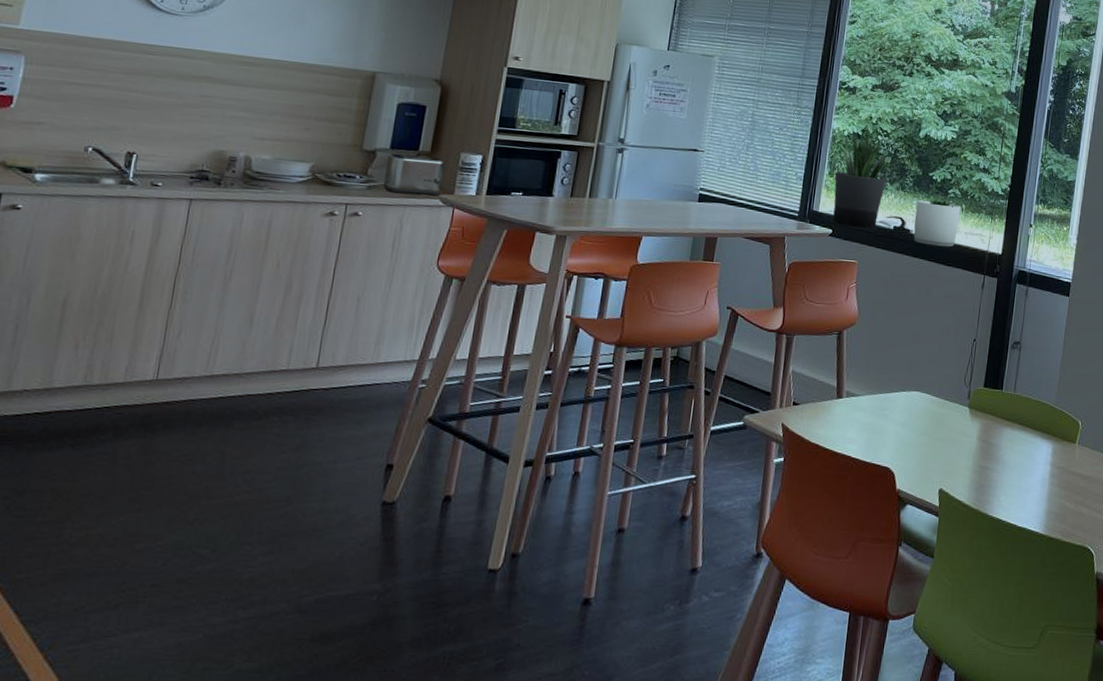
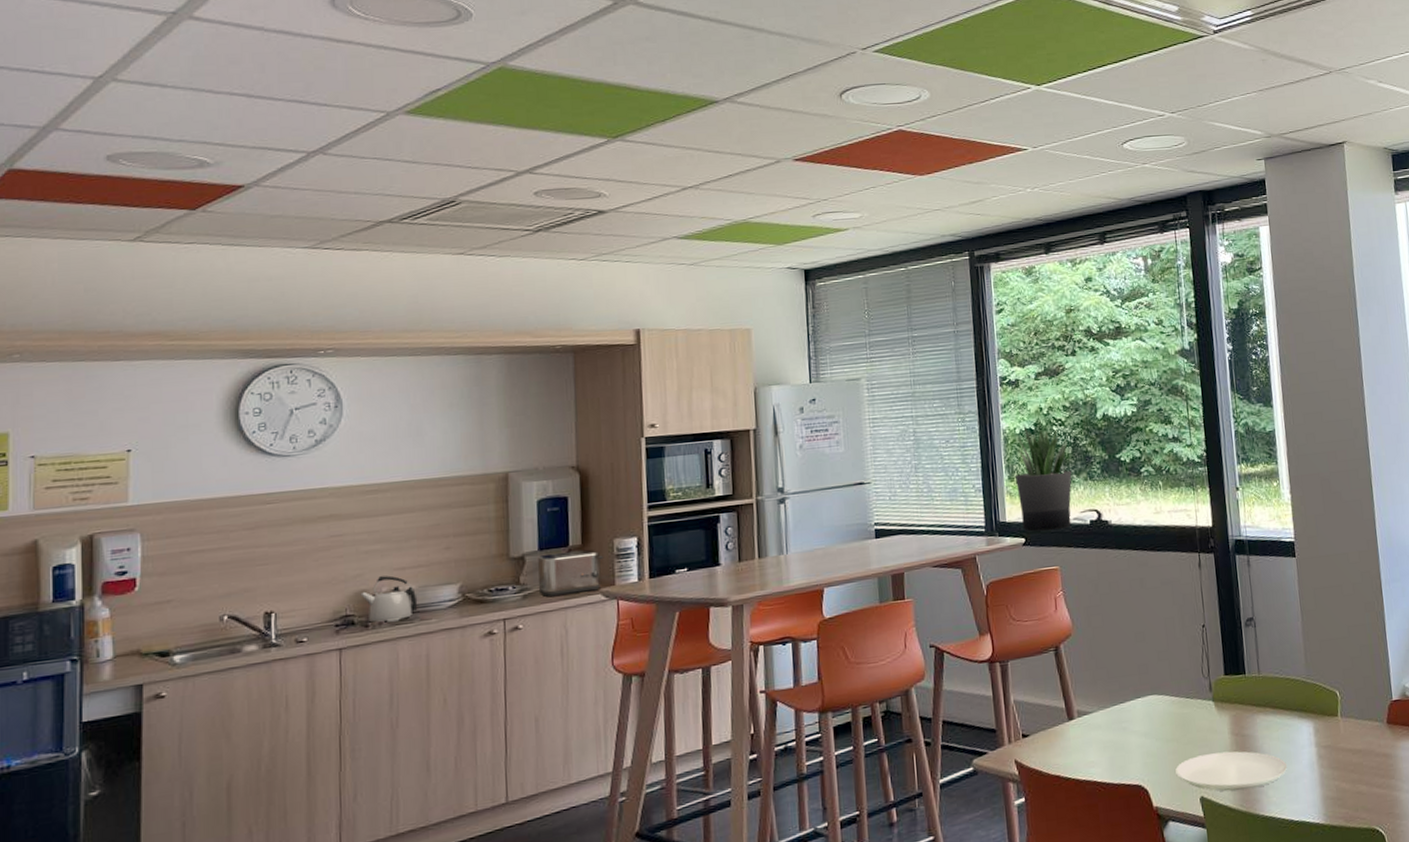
kettle: none [219,142,270,185] -> present [360,575,418,622]
planter: present [913,198,961,247] -> none [1109,480,1160,534]
plate: none [922,452,1022,491] -> present [1175,751,1288,792]

